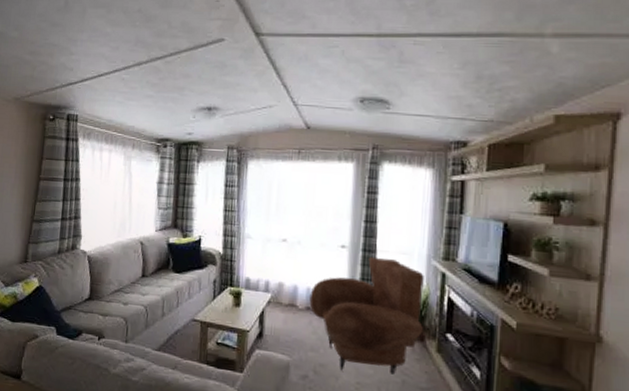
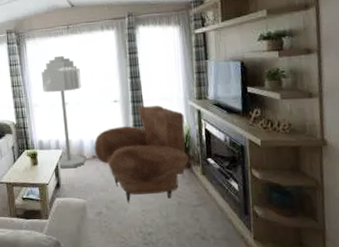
floor lamp: none [259,183,306,318] -> present [41,55,86,169]

